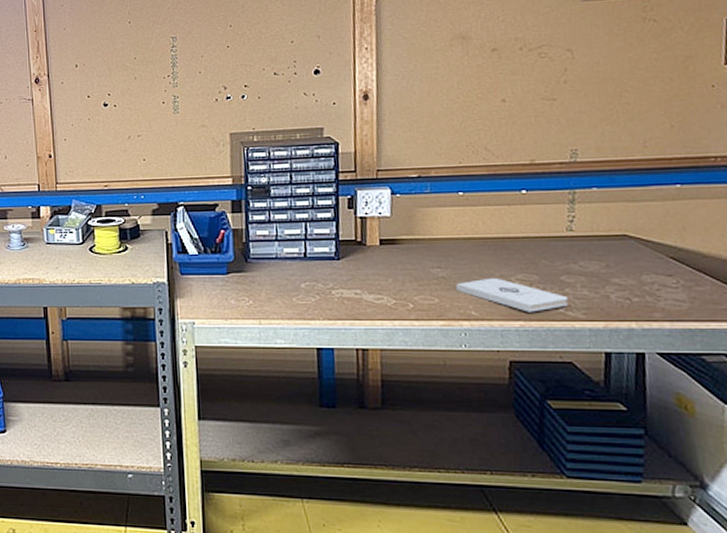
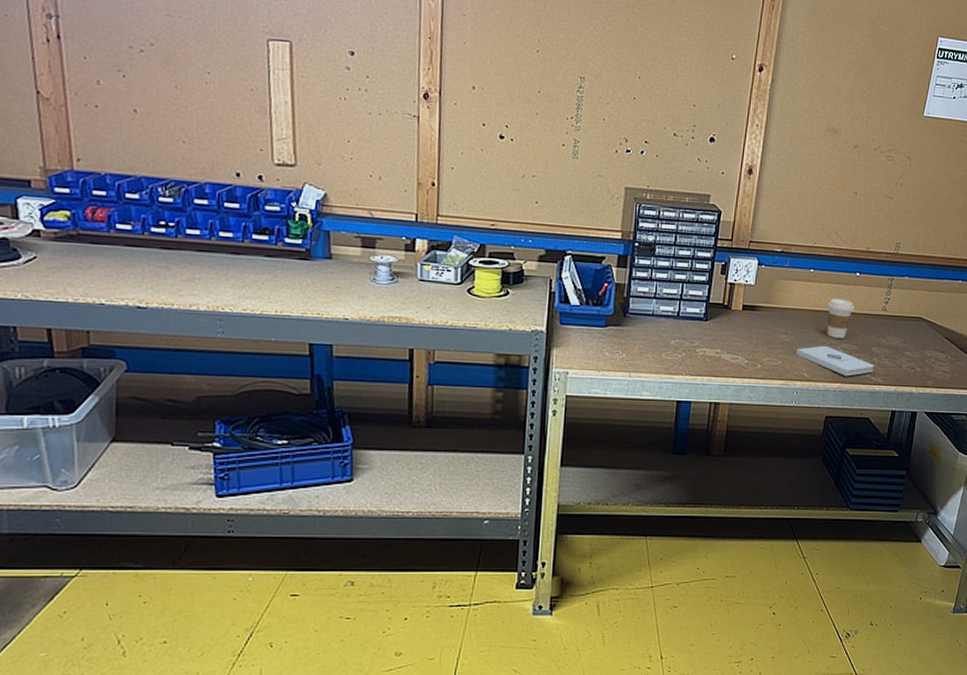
coffee cup: none [488,222,526,268] -> present [827,298,854,338]

